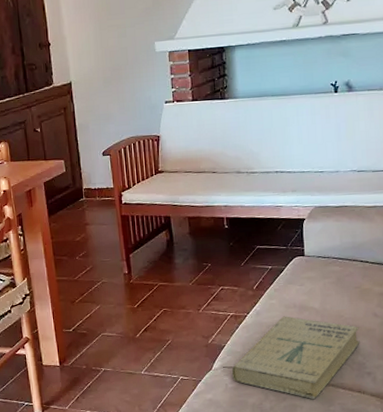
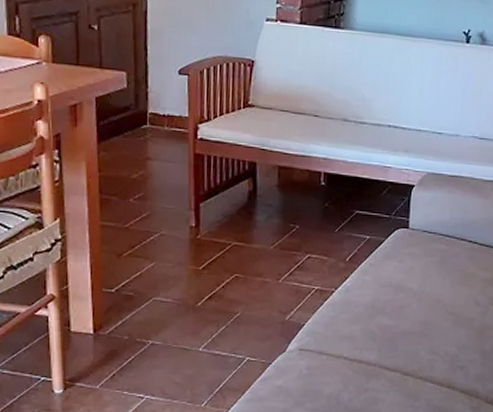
book: present [231,316,360,400] -> none [308,295,458,393]

